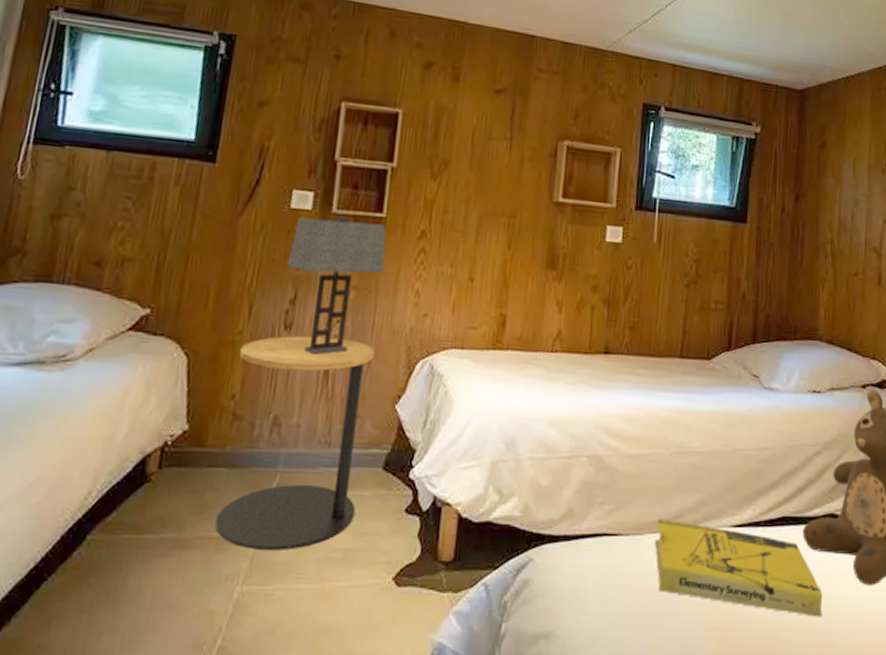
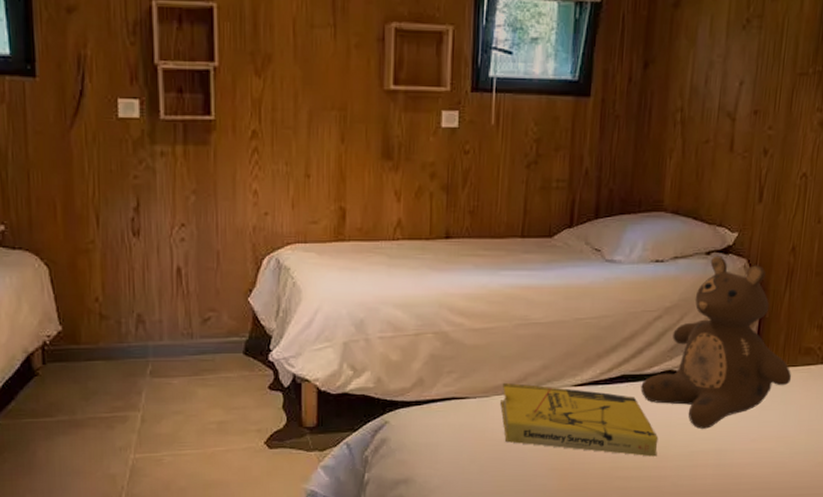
side table: present [214,335,375,550] -> none [96,240,224,425]
table lamp: present [287,215,386,356] -> none [125,120,220,258]

